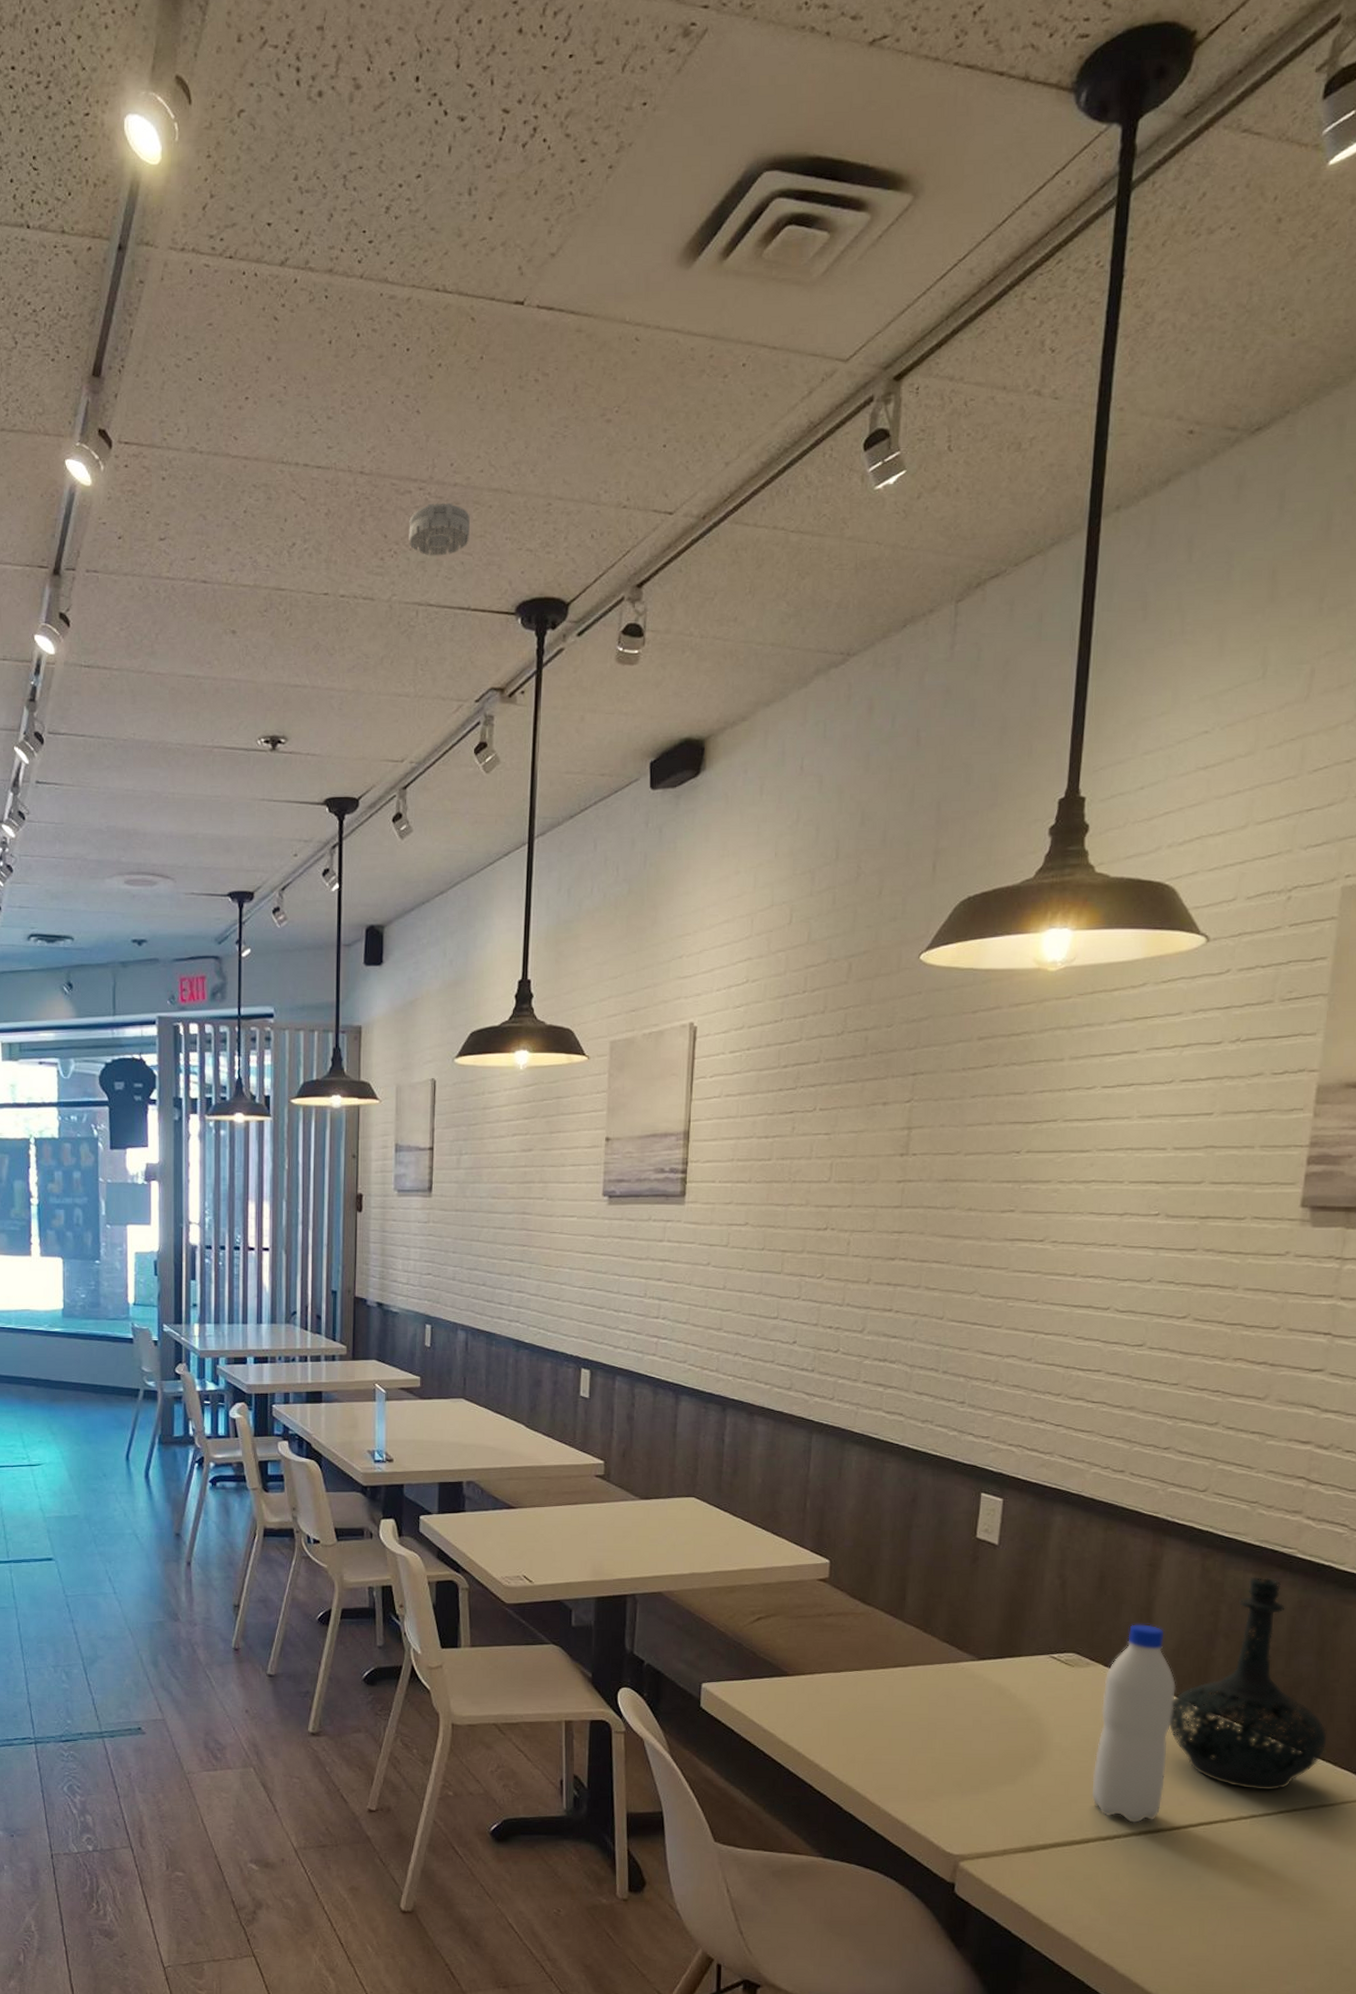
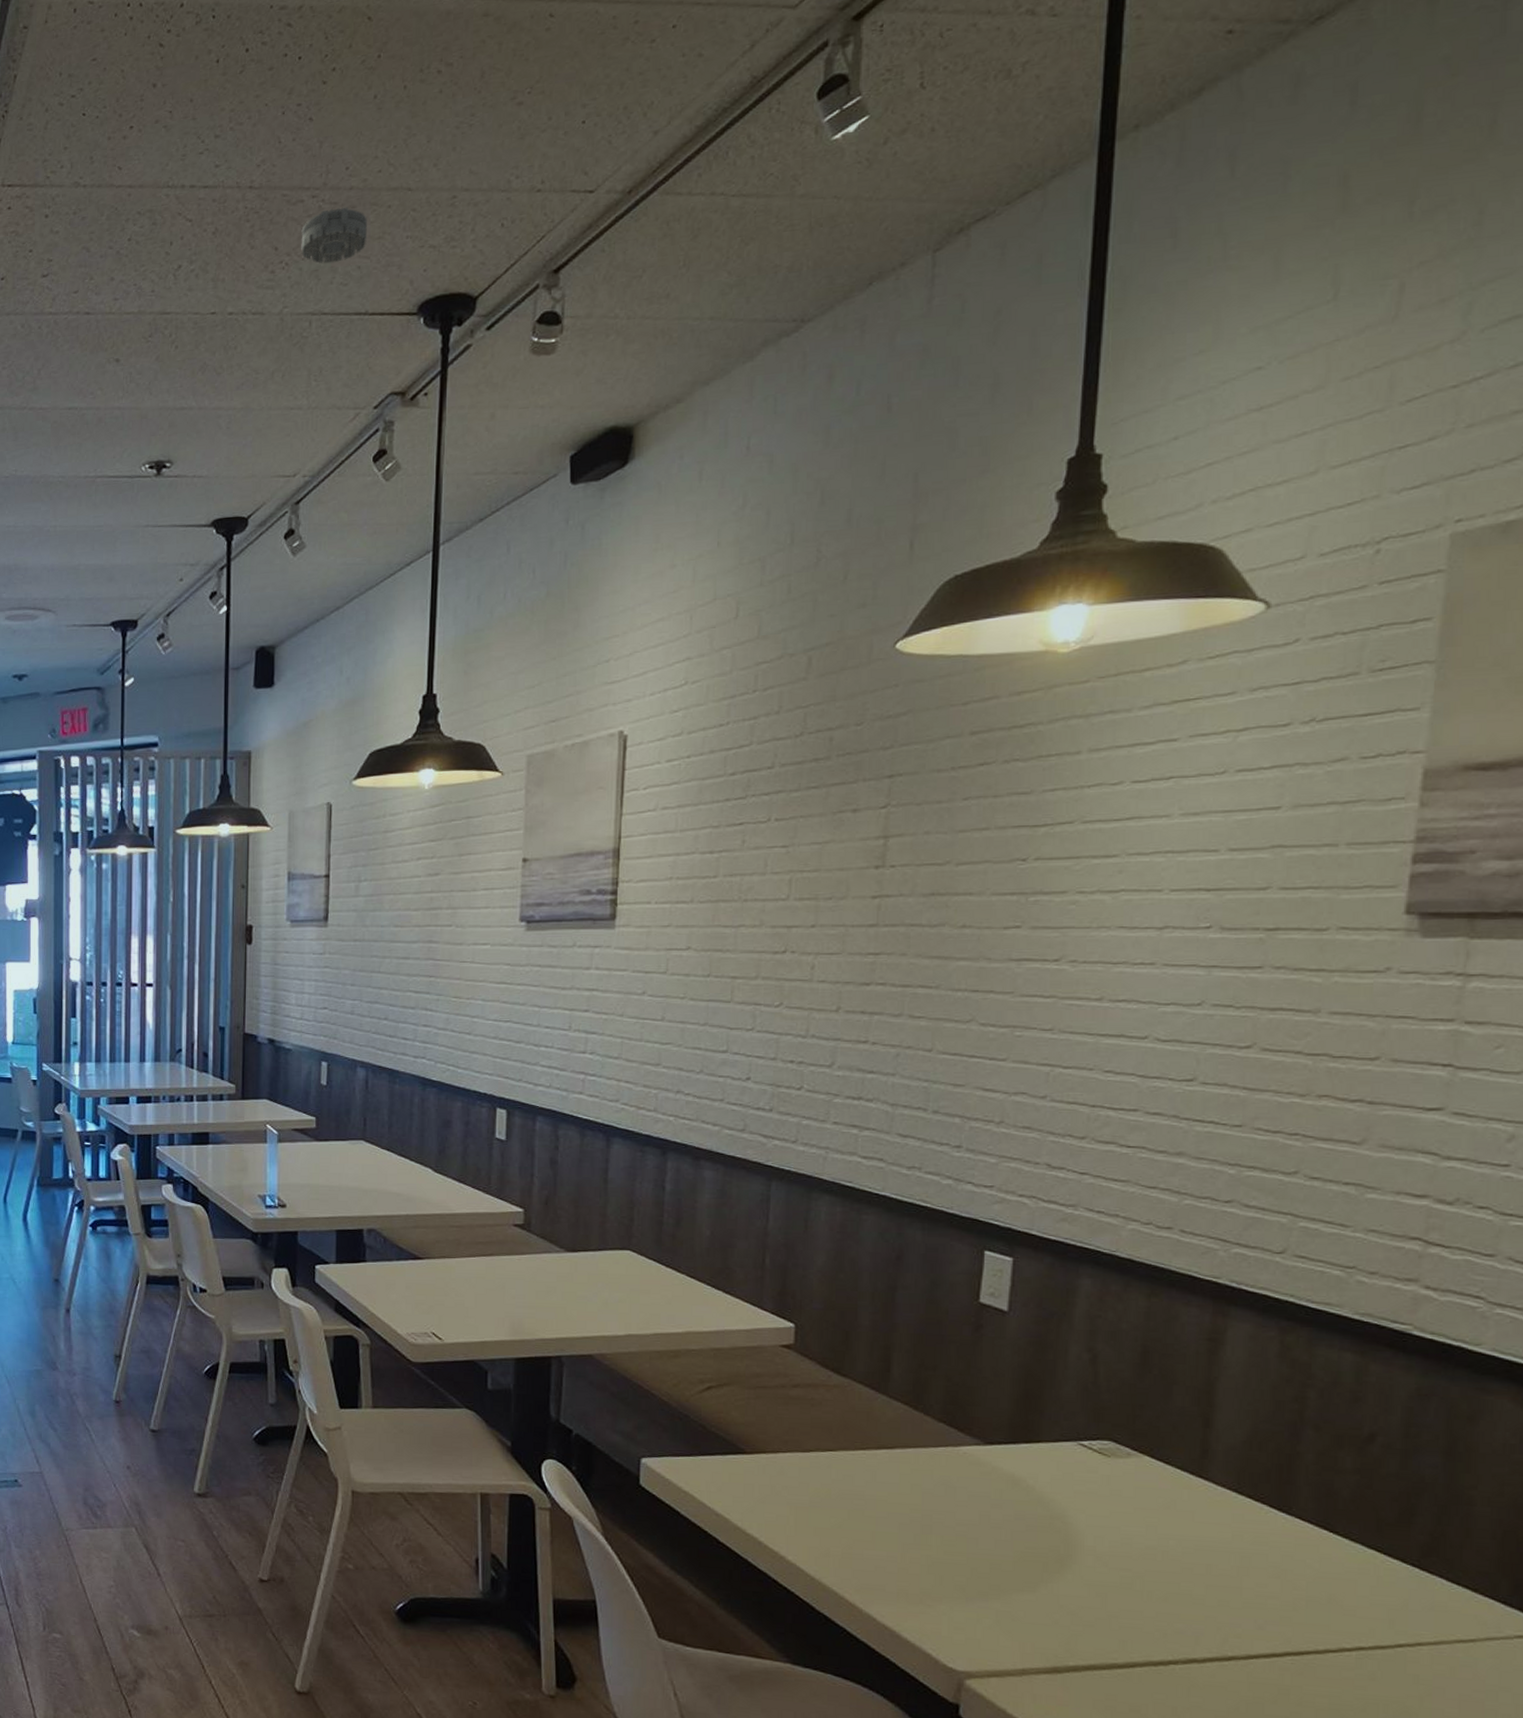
water bottle: present [1091,1624,1176,1824] -> none [1137,1409,1249,1649]
bottle: present [1169,1577,1327,1791] -> none [1241,1357,1463,1619]

